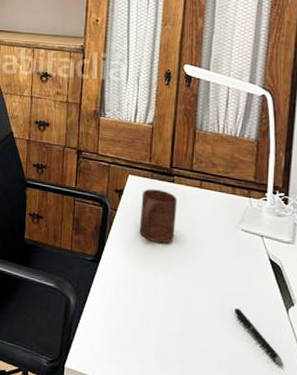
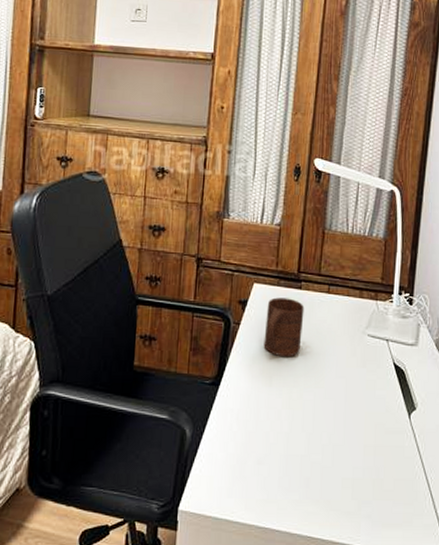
pen: present [235,307,284,367] -> none [359,418,405,475]

